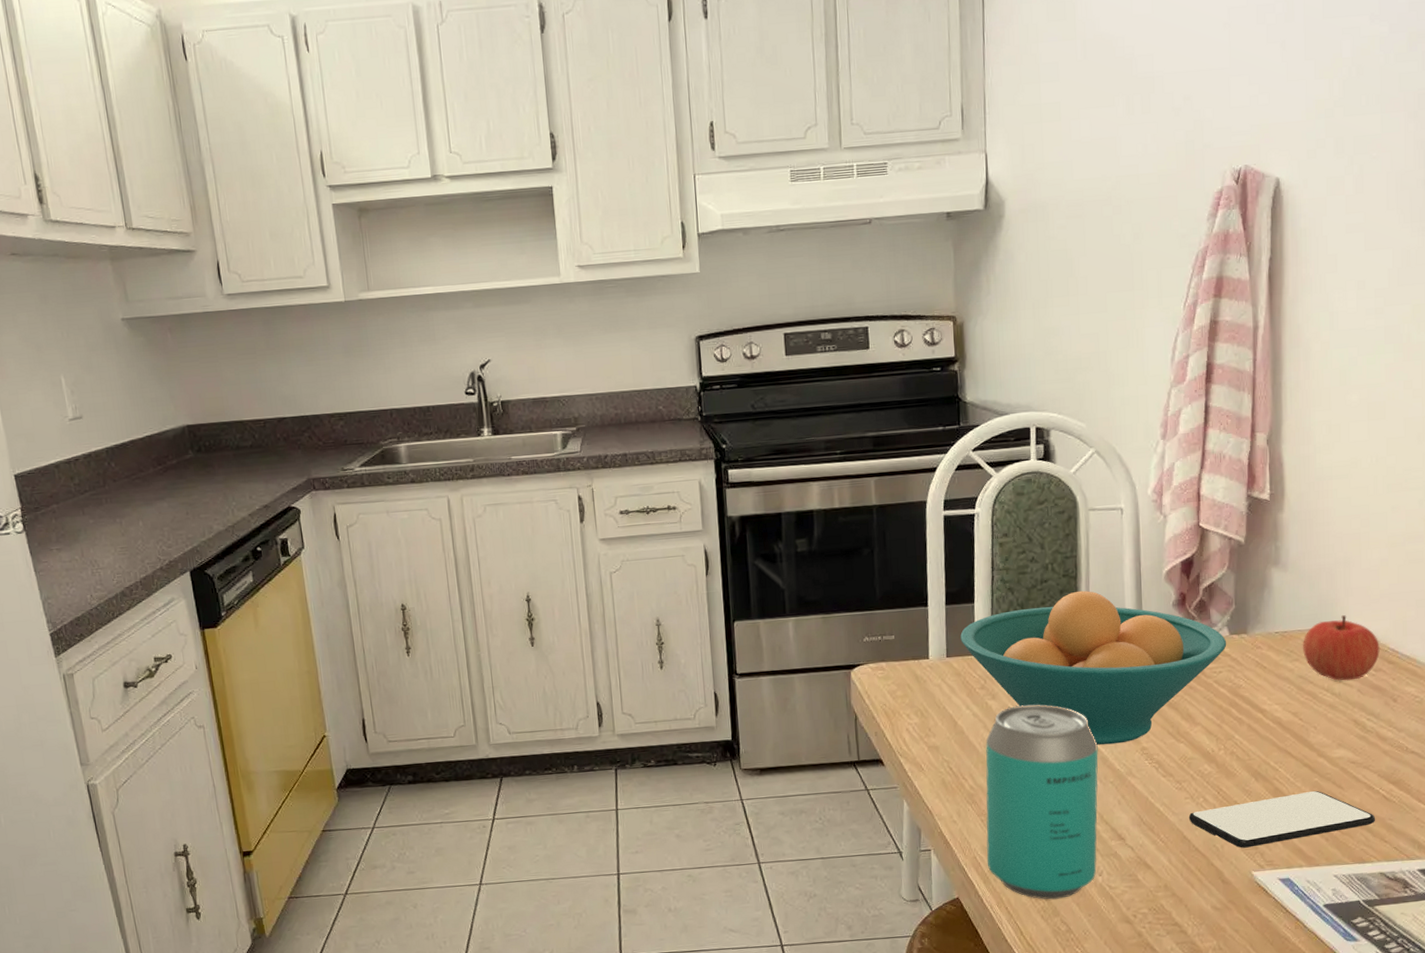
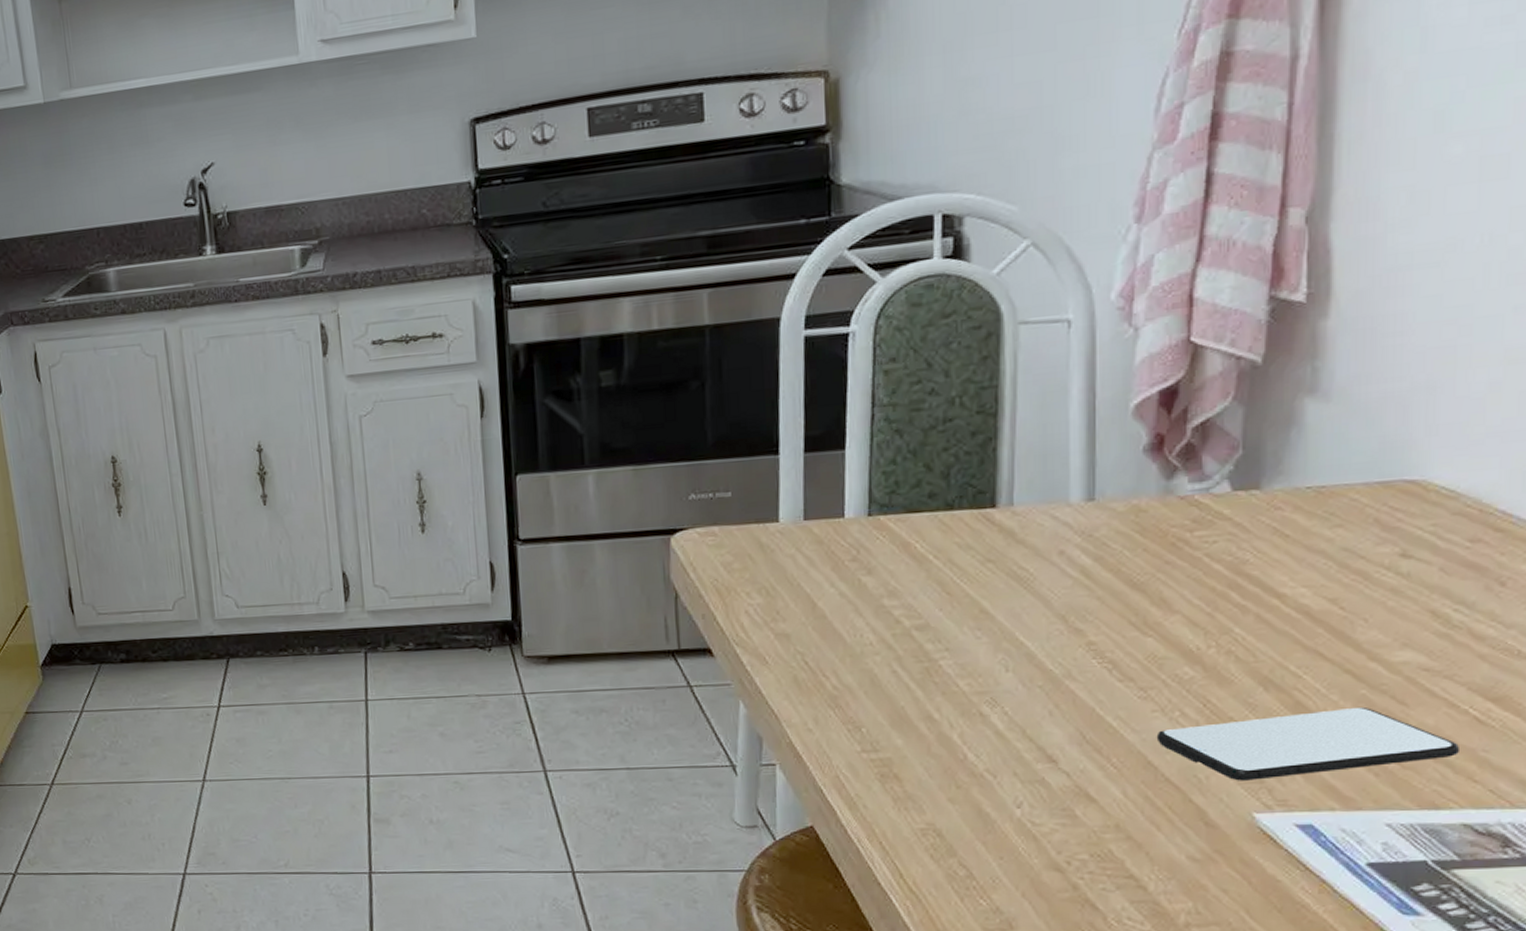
fruit bowl: present [960,590,1227,745] -> none [824,431,1227,638]
beverage can: present [985,704,1098,900] -> none [853,582,1021,835]
apple: present [1303,615,1380,681] -> none [1351,463,1481,556]

